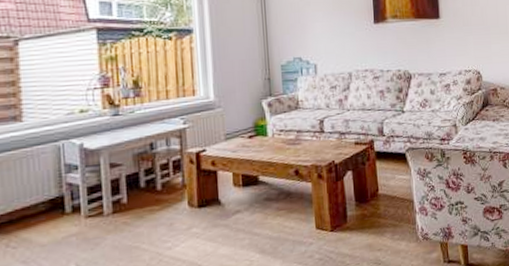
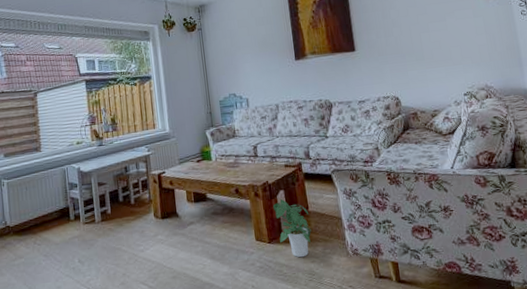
potted plant: none [339,181,380,246] -> present [273,199,312,258]

